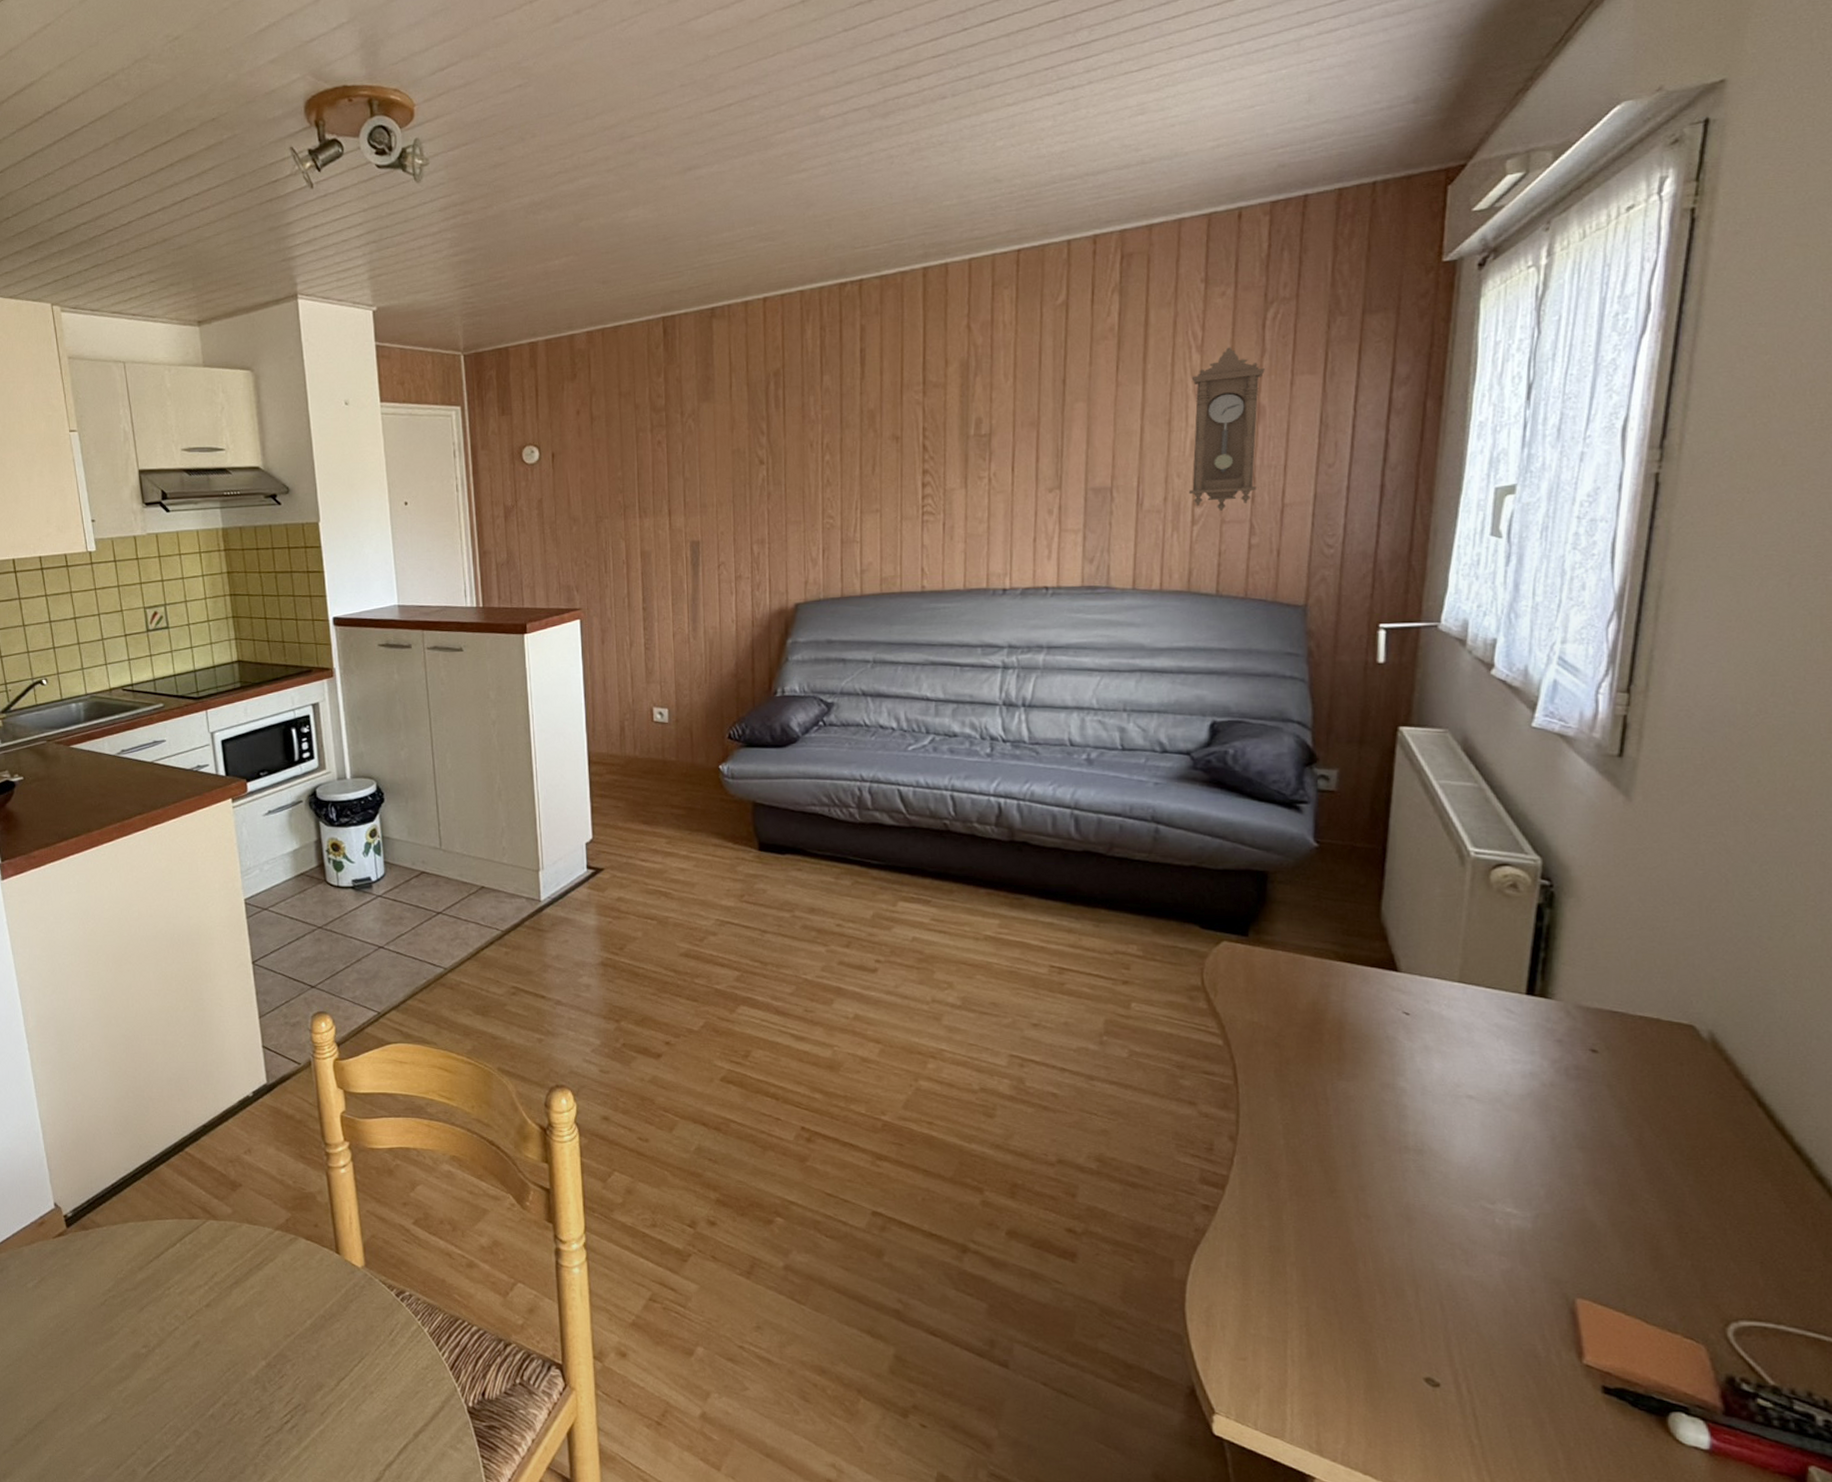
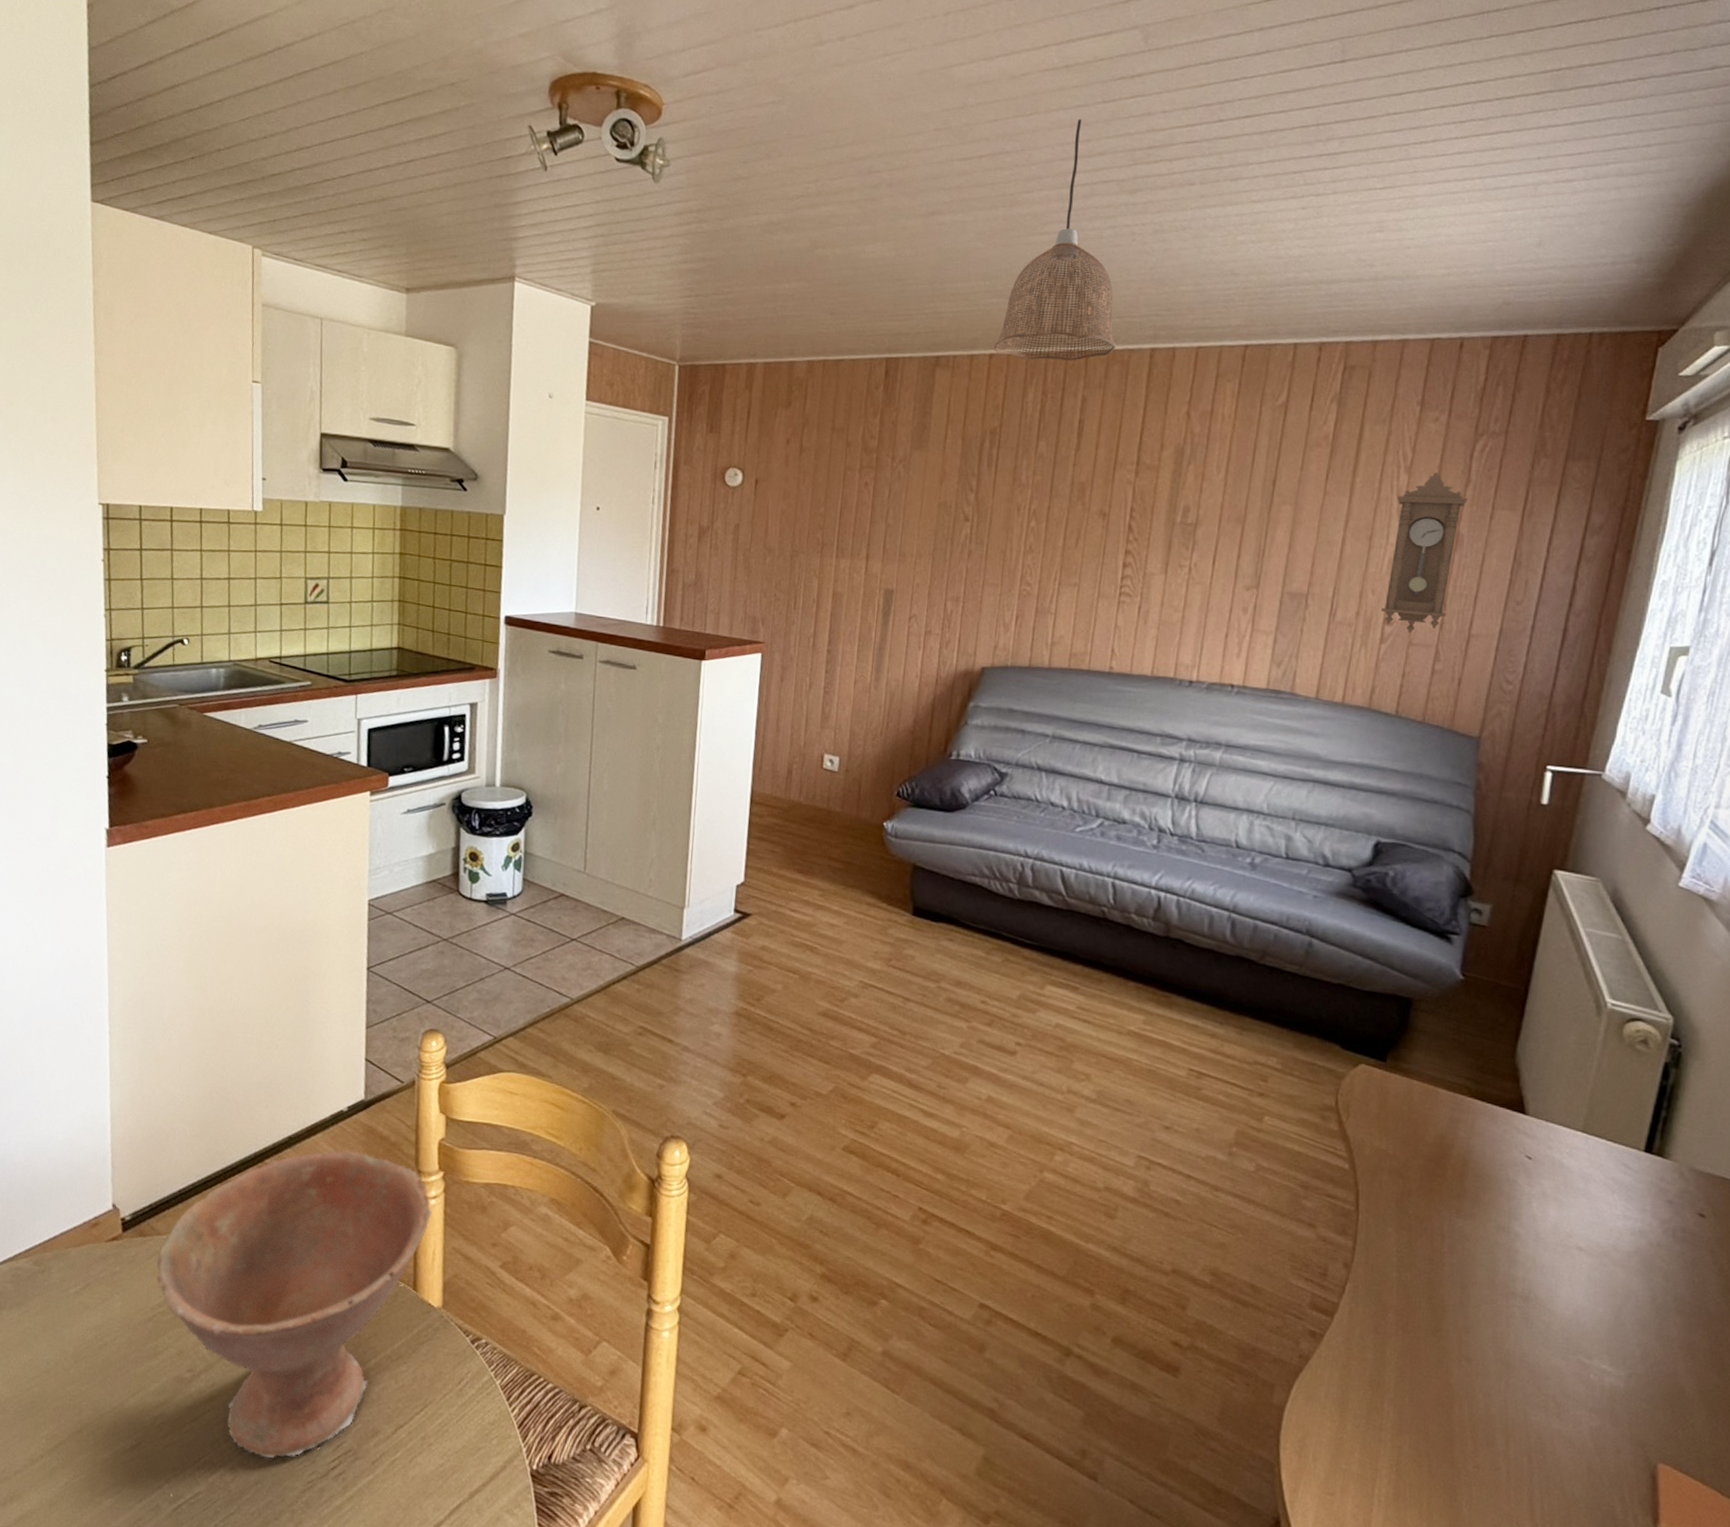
bowl: none [101,1132,344,1418] -> present [156,1151,433,1458]
pendant lamp: none [767,51,888,298] -> present [994,119,1117,361]

